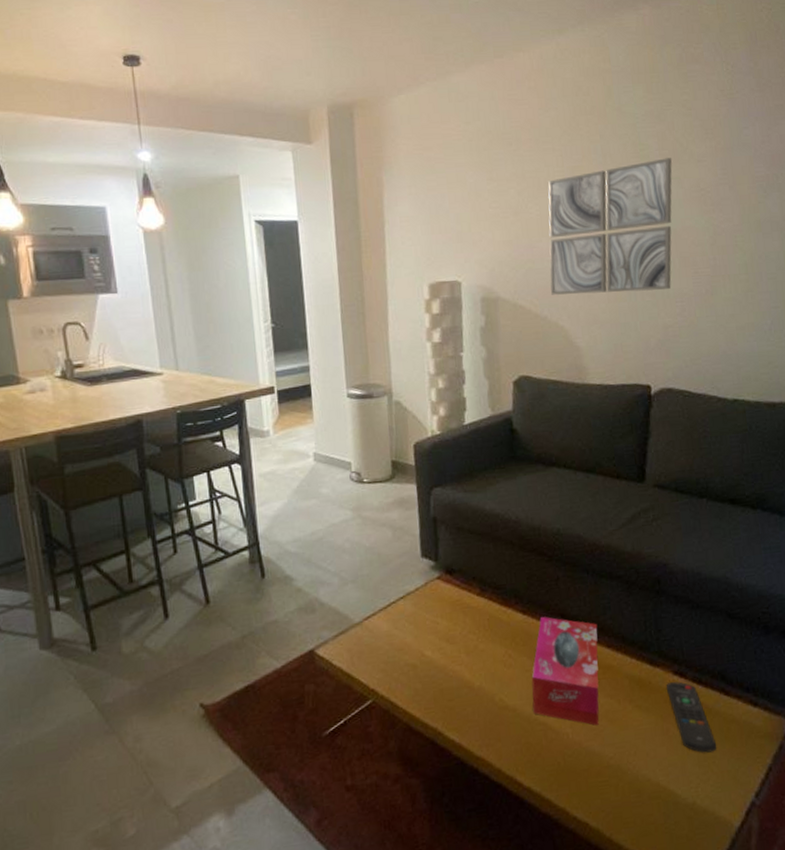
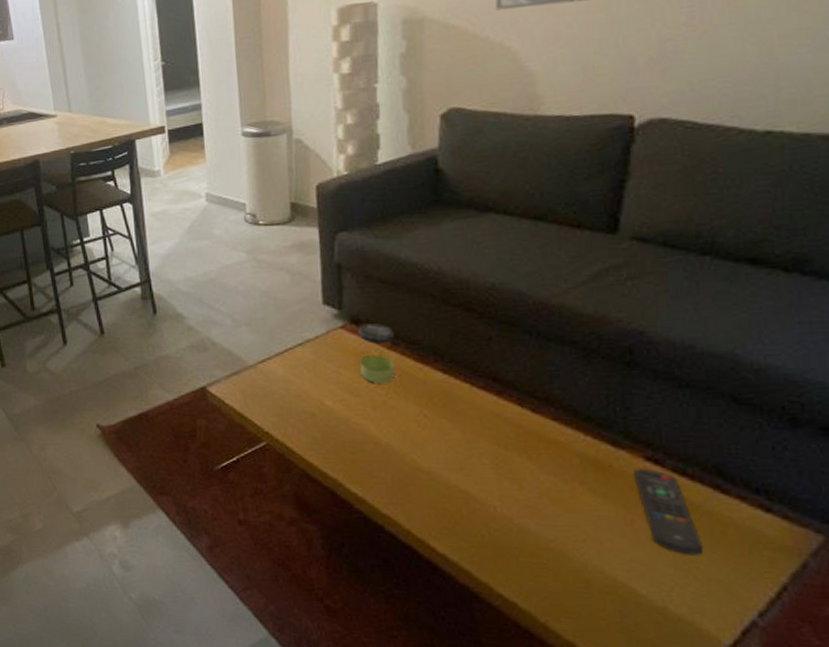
jar: none [452,572,484,629] -> present [359,324,395,383]
tissue box: present [531,616,600,726] -> none [451,377,541,504]

